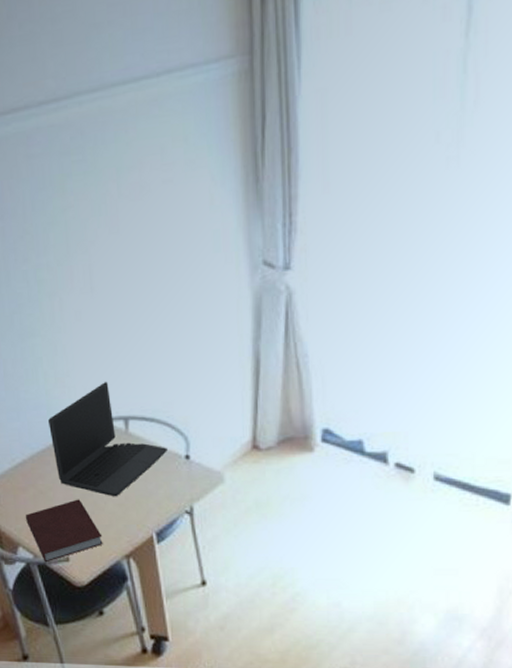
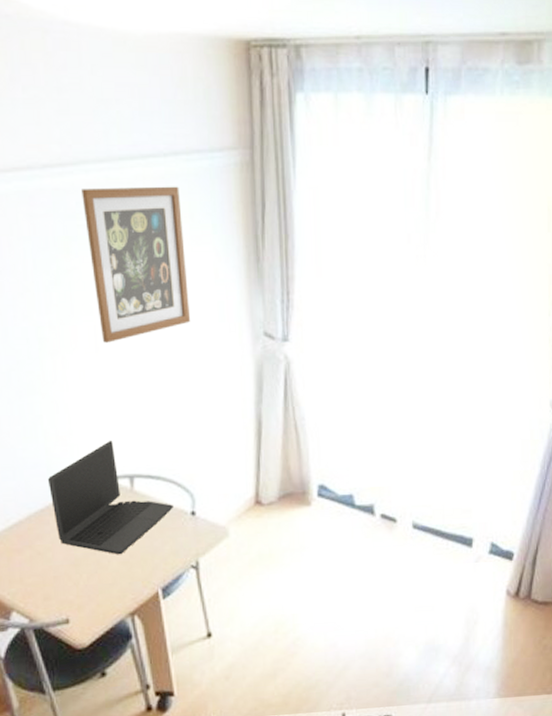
notebook: present [25,499,103,563] -> none [20,558,106,627]
wall art: none [76,107,185,282] -> present [82,186,191,343]

